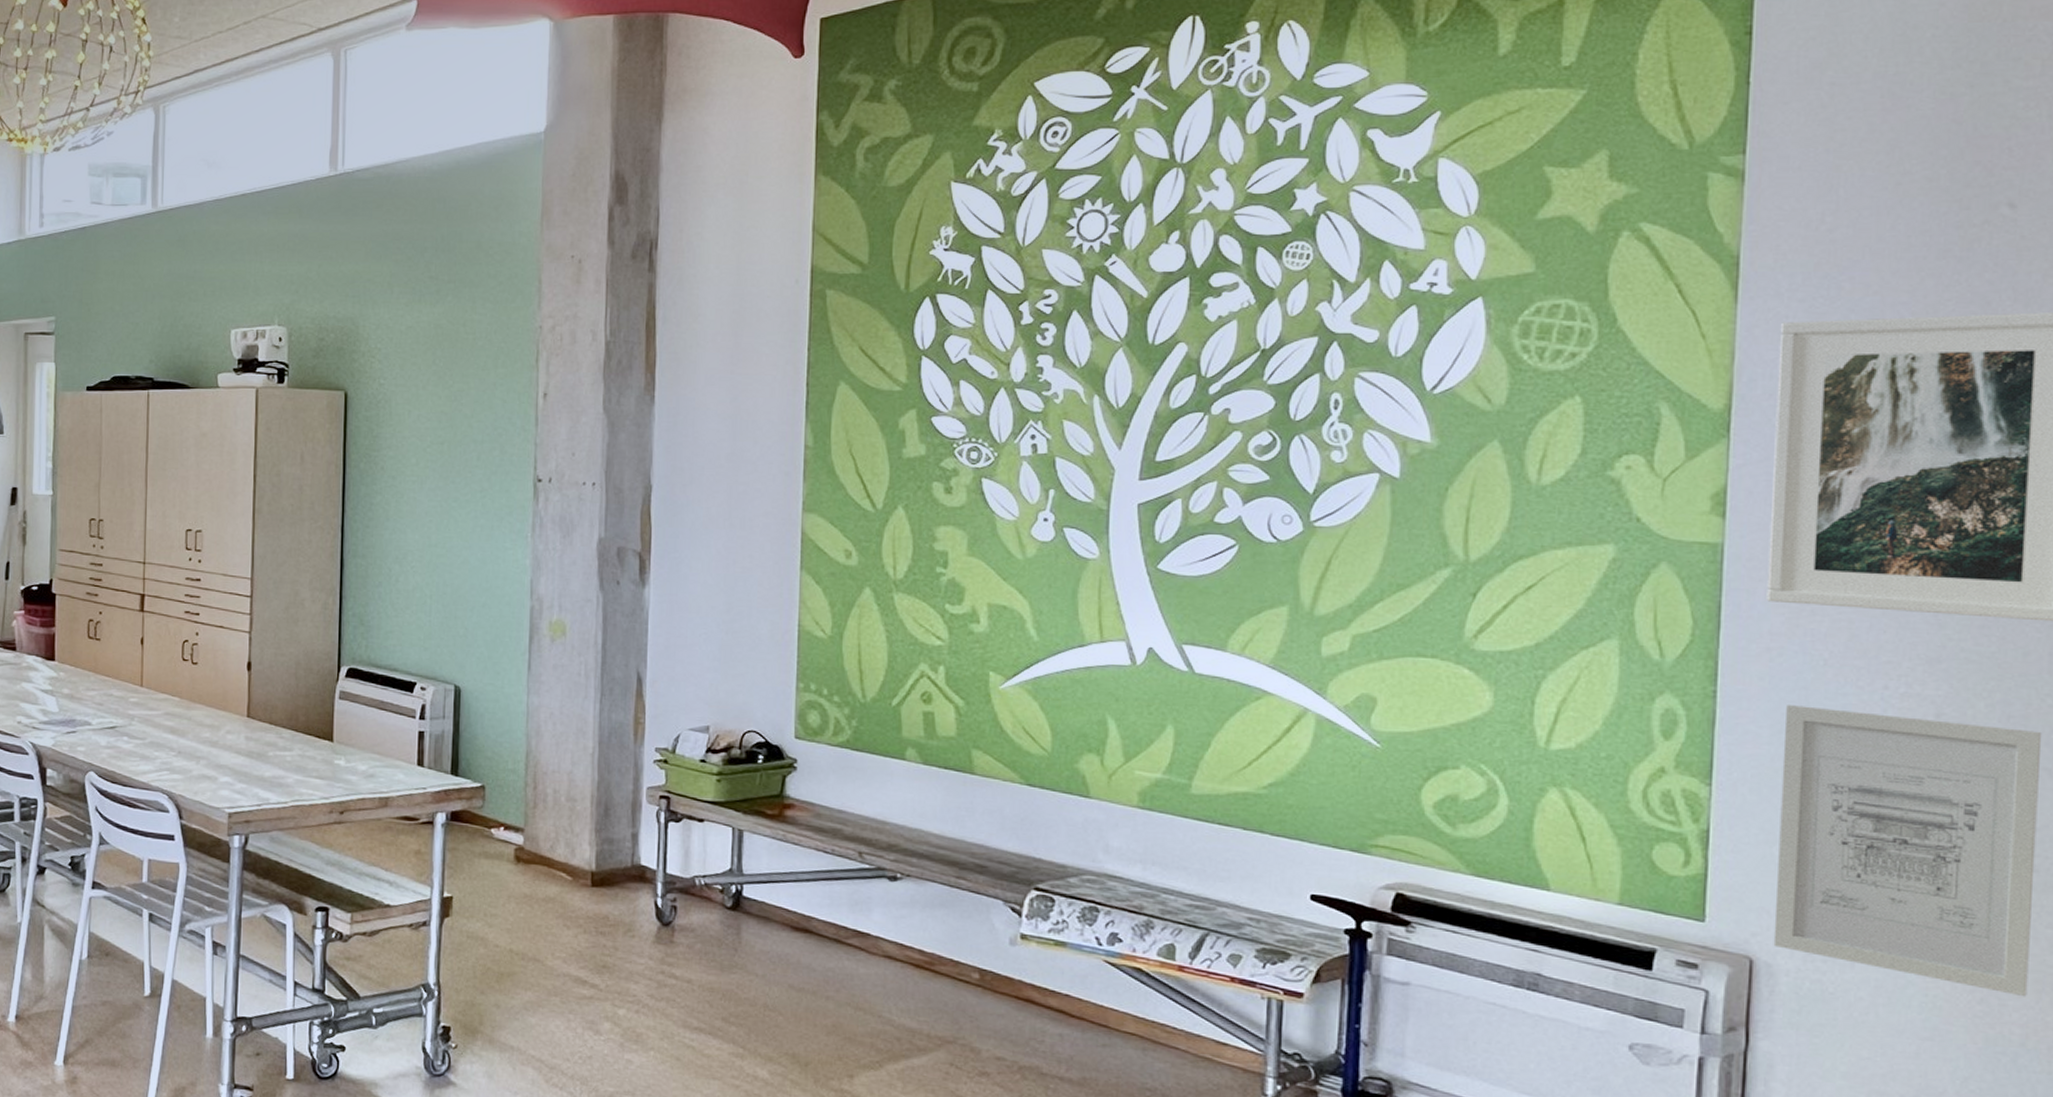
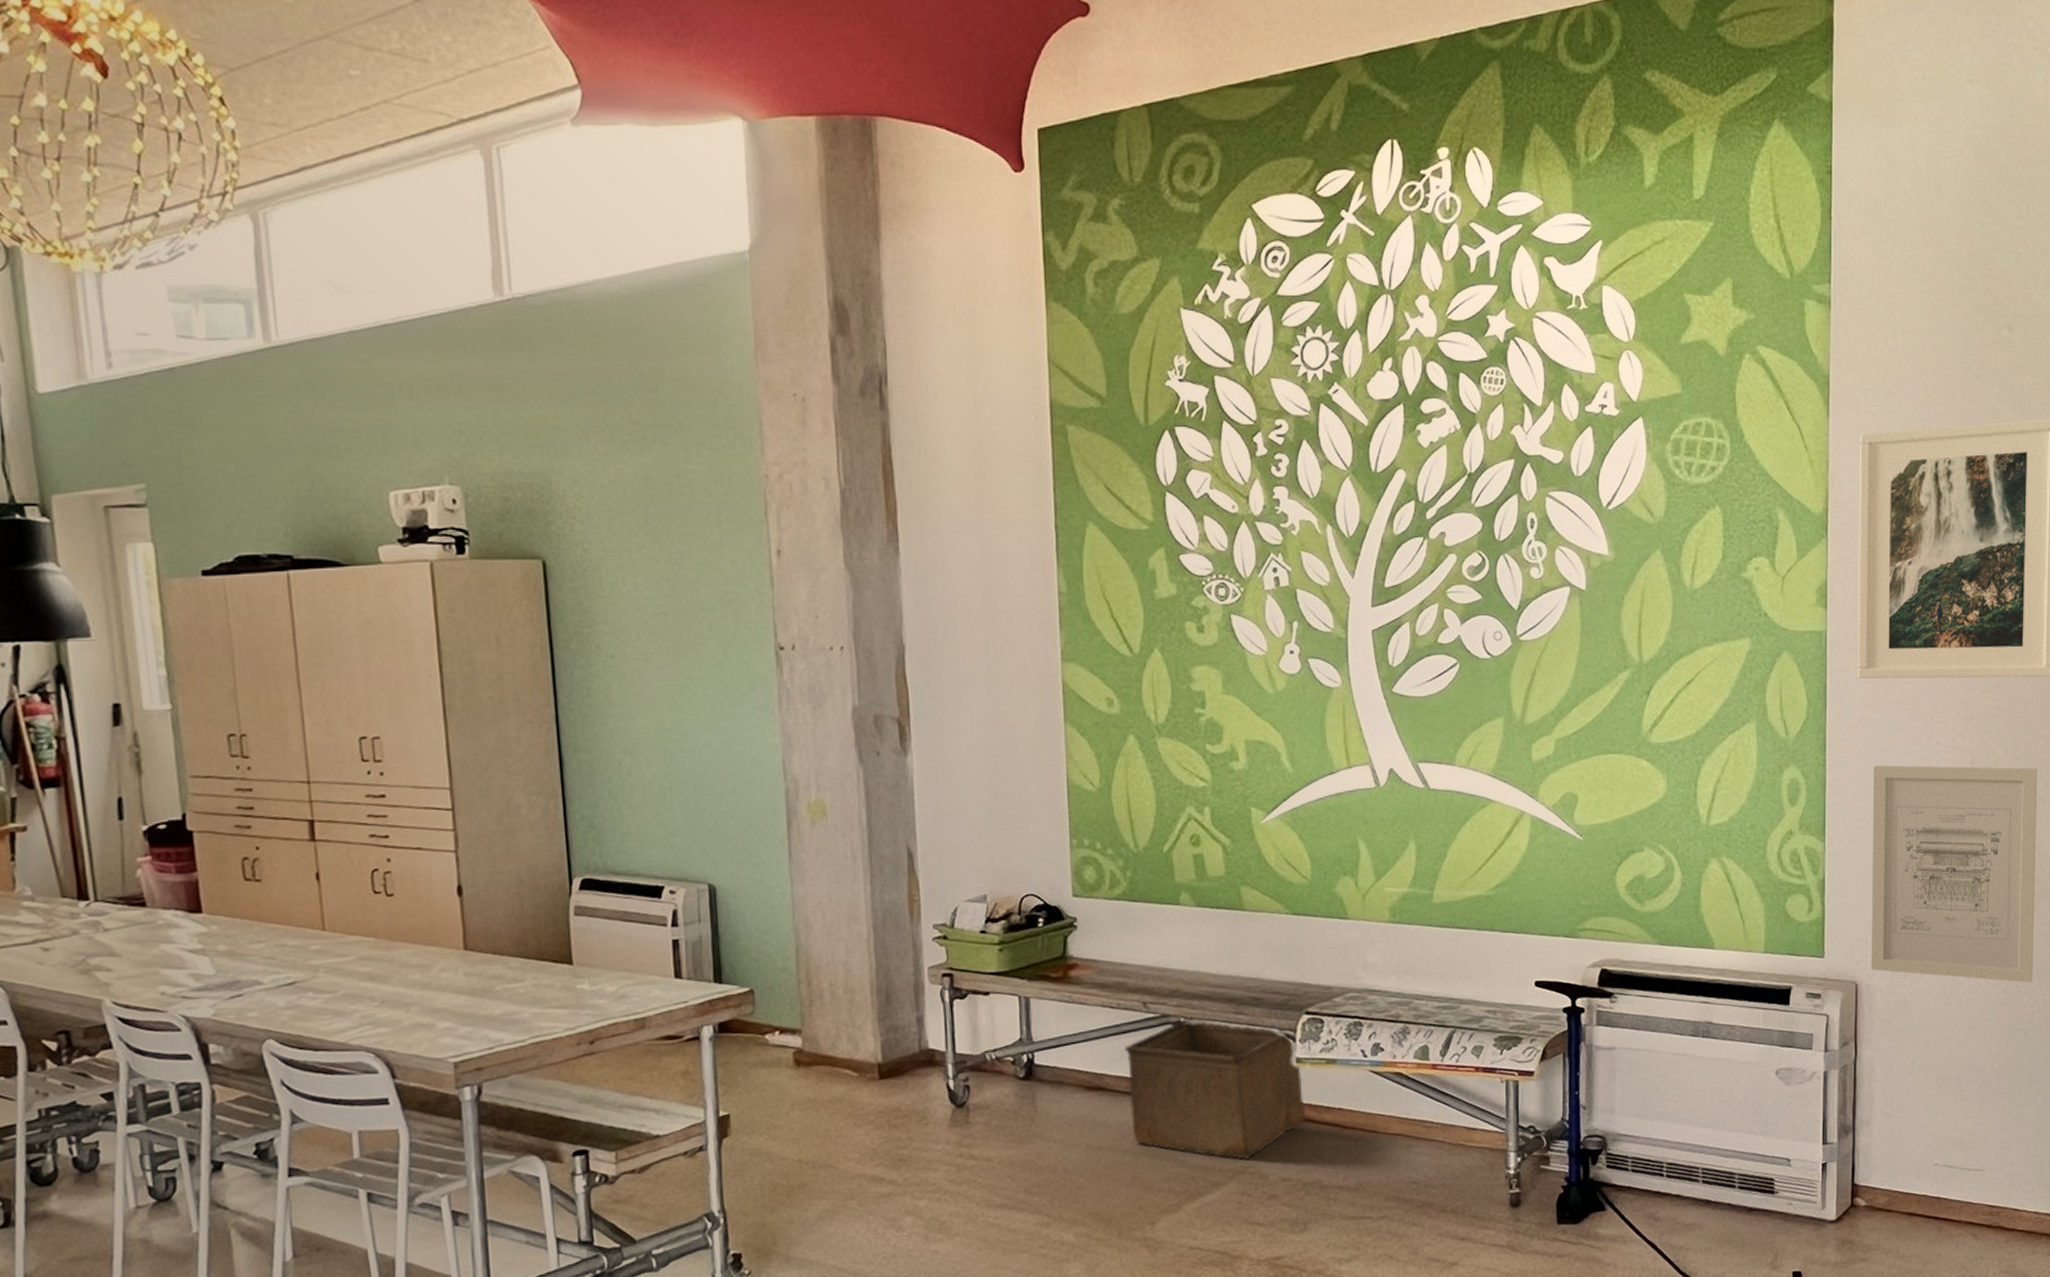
storage bin: none [835,876,1028,1030] -> present [1124,1020,1307,1160]

